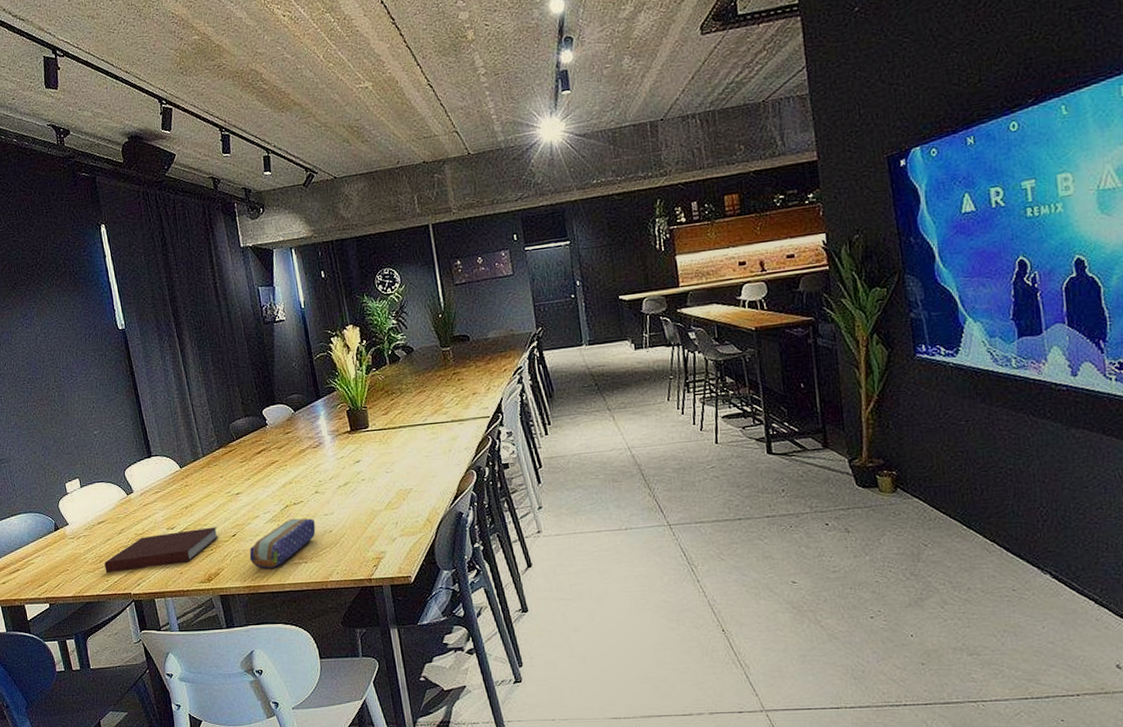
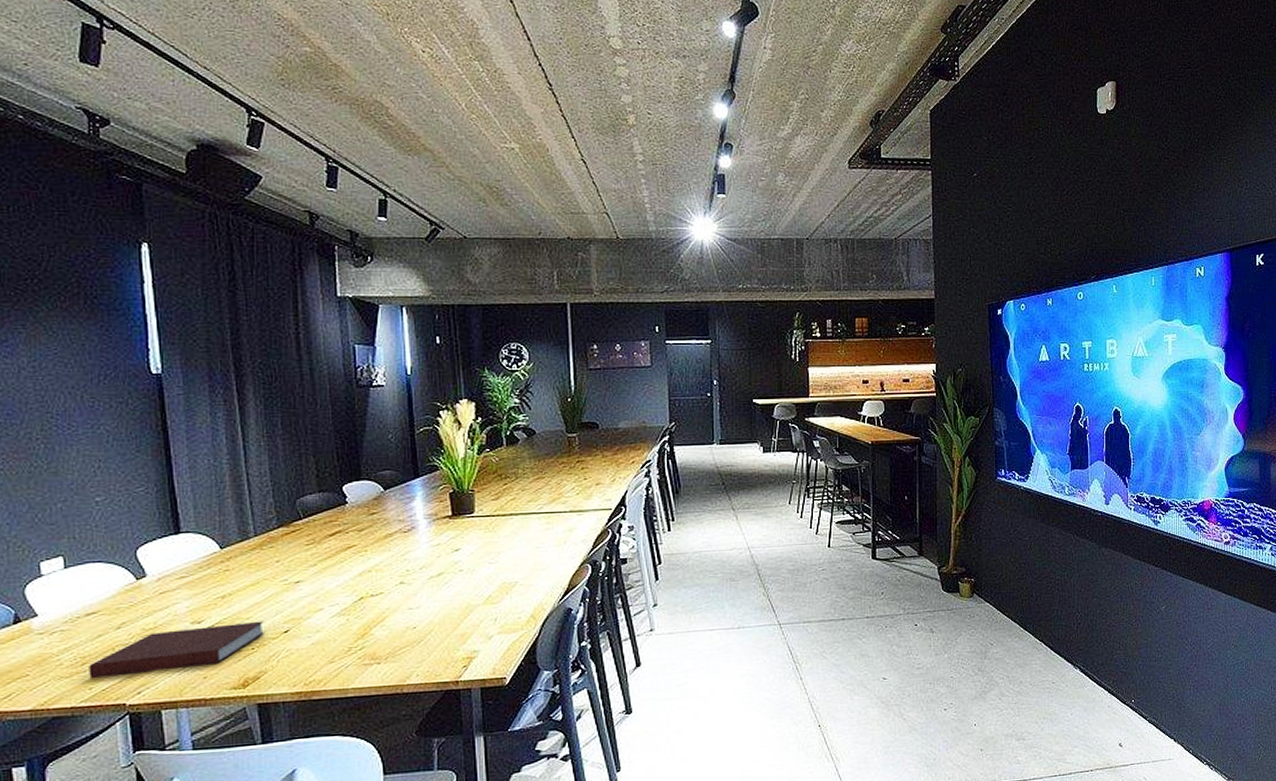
pencil case: present [249,518,316,569] -> none [304,612,396,671]

